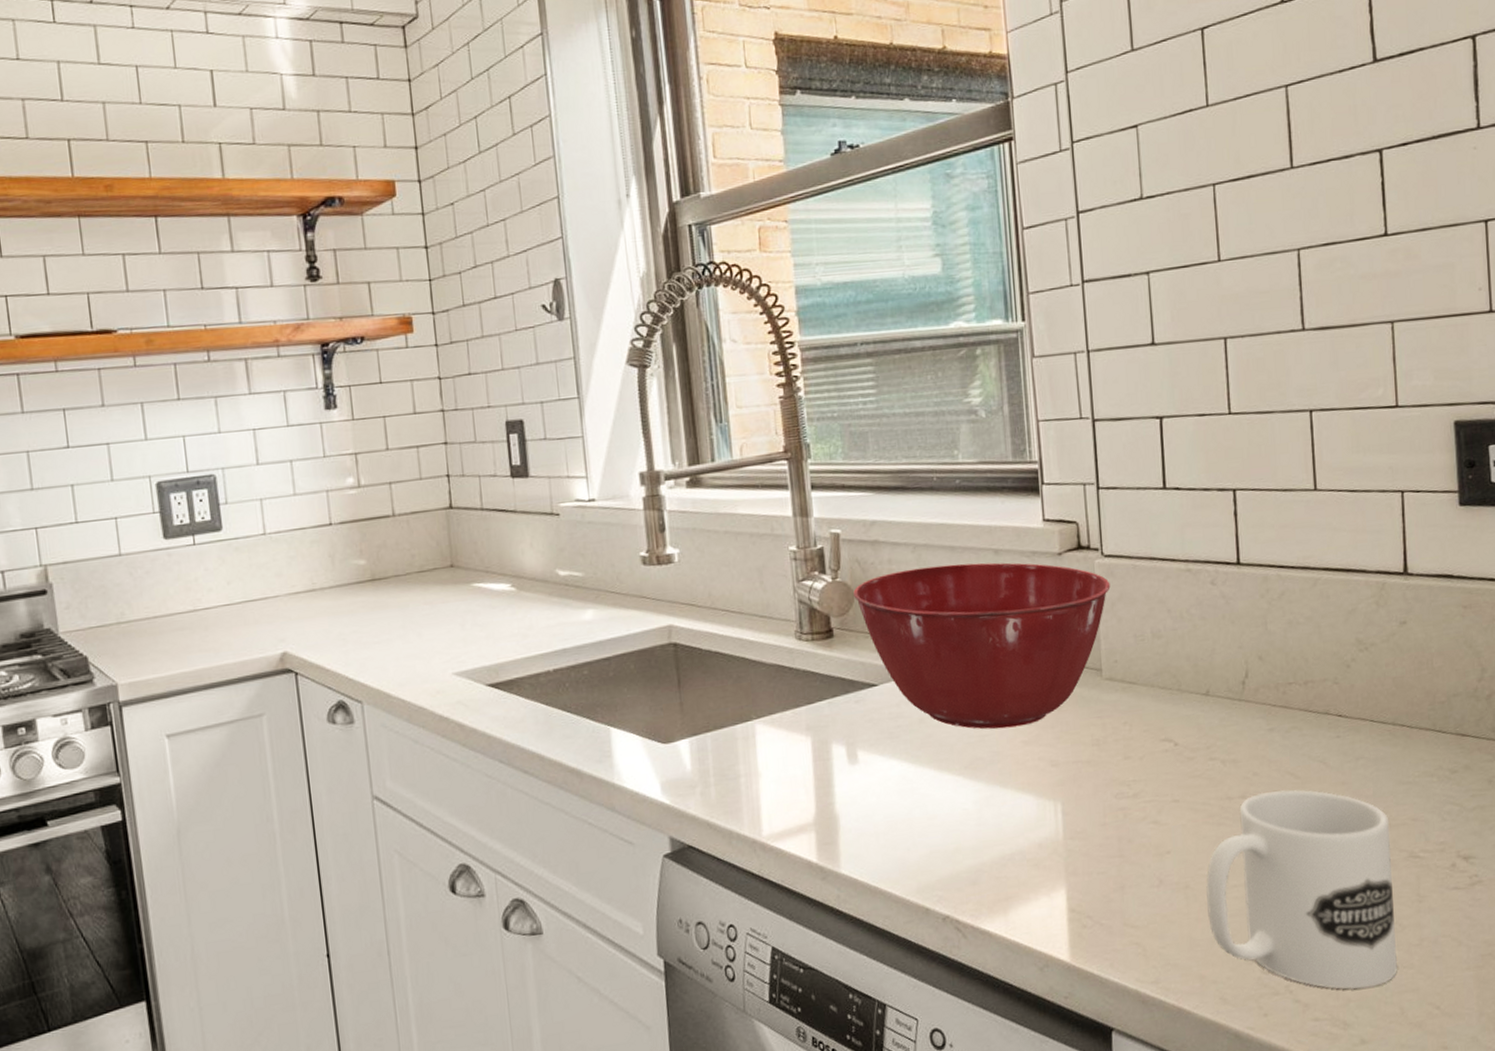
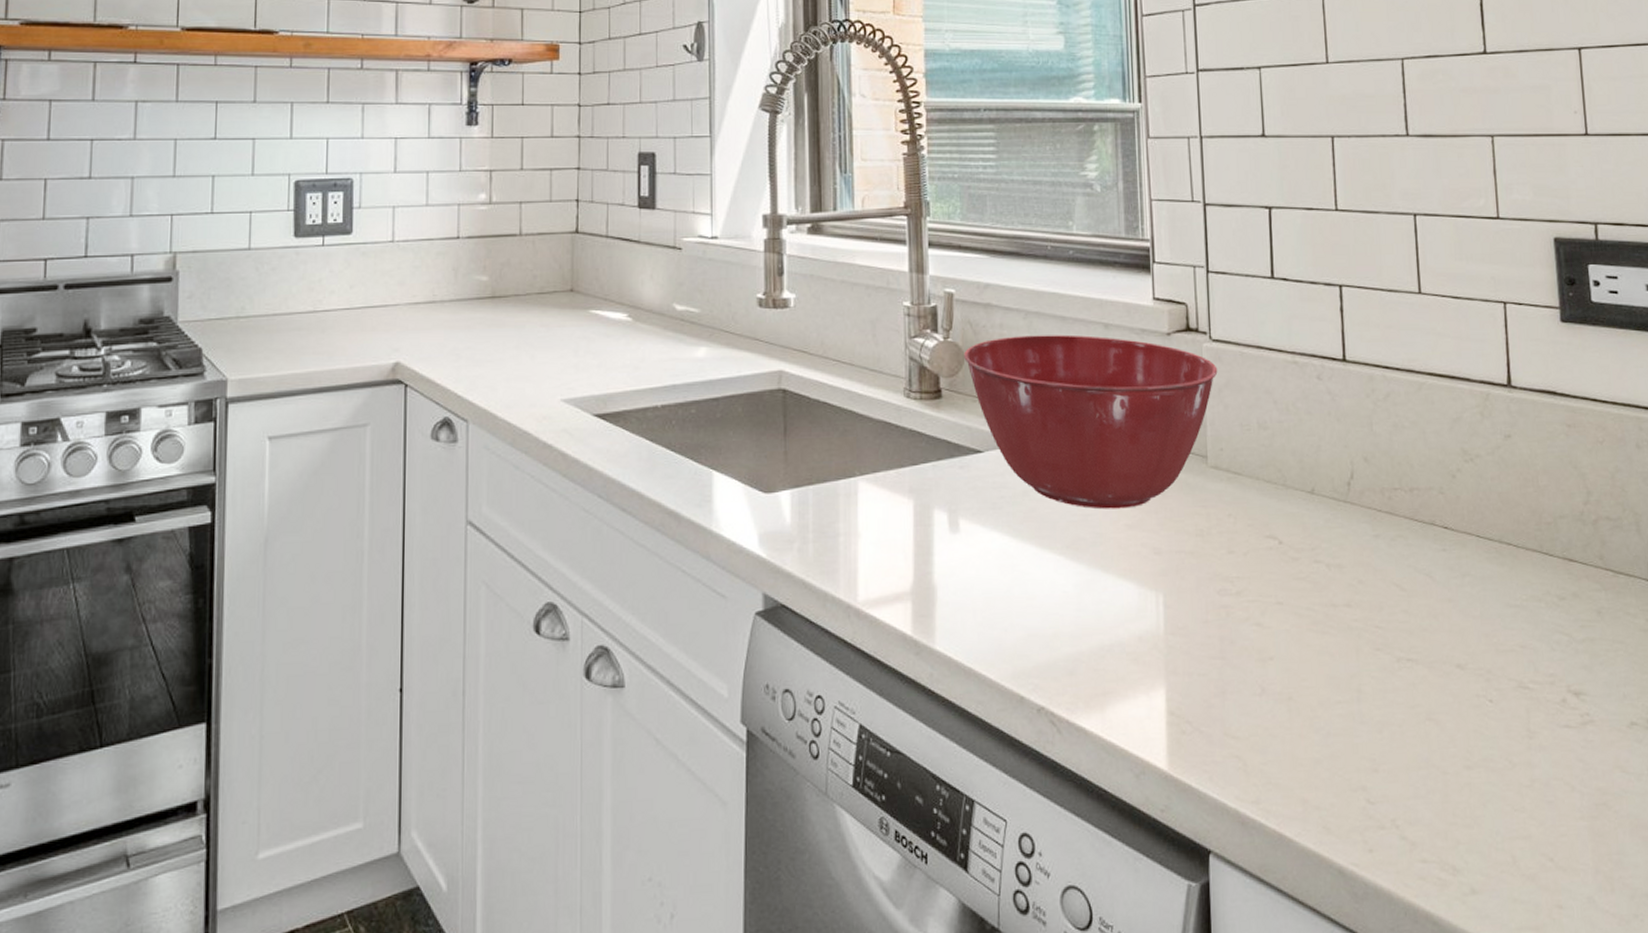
mug: present [1205,789,1397,990] -> none [1309,601,1508,831]

